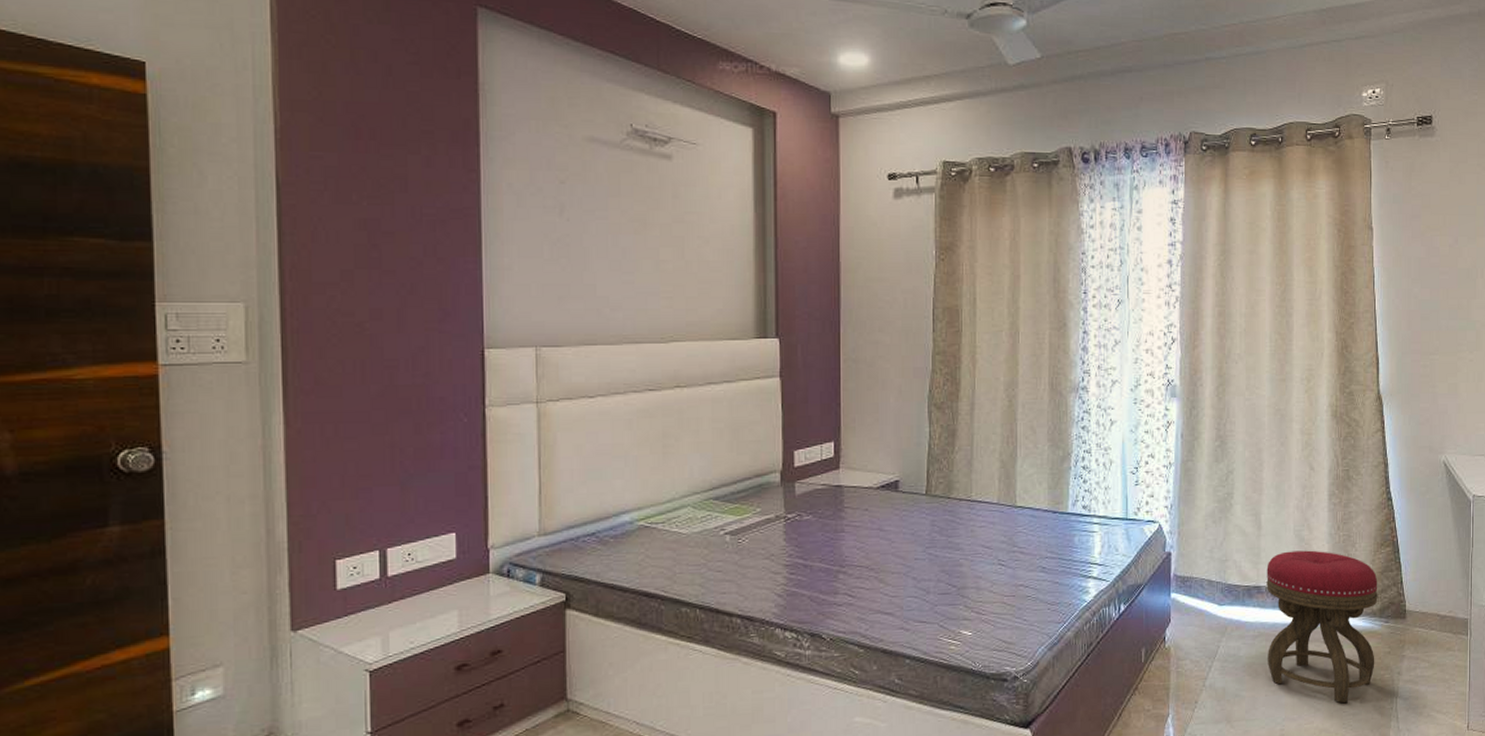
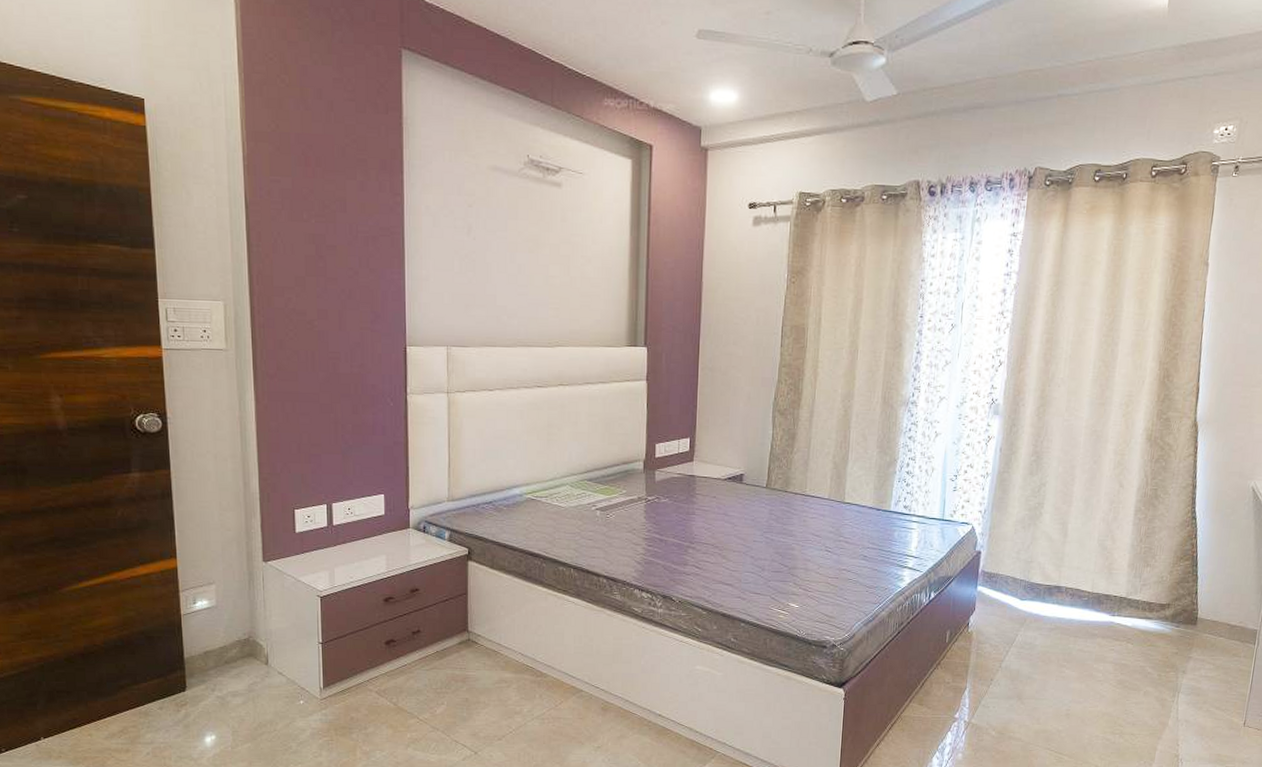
stool: present [1266,550,1378,704] -> none [1060,558,1174,693]

